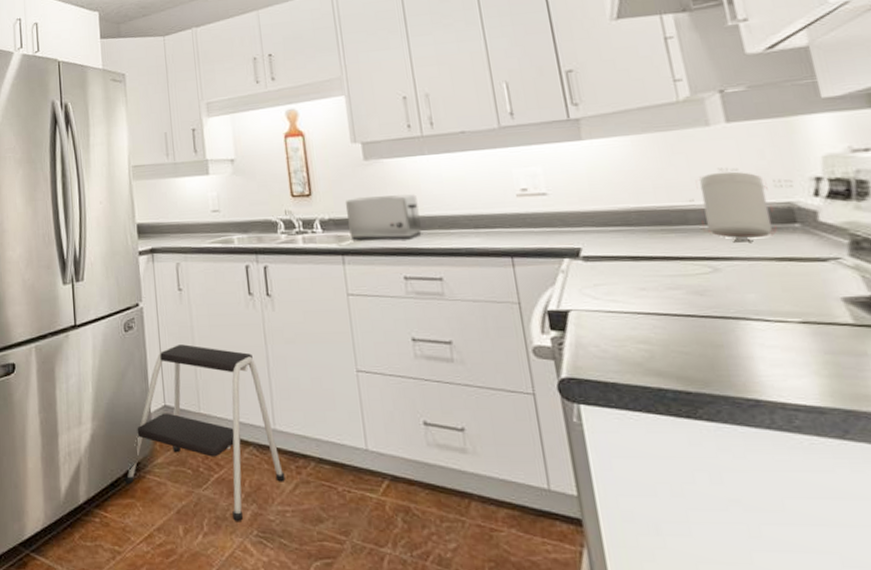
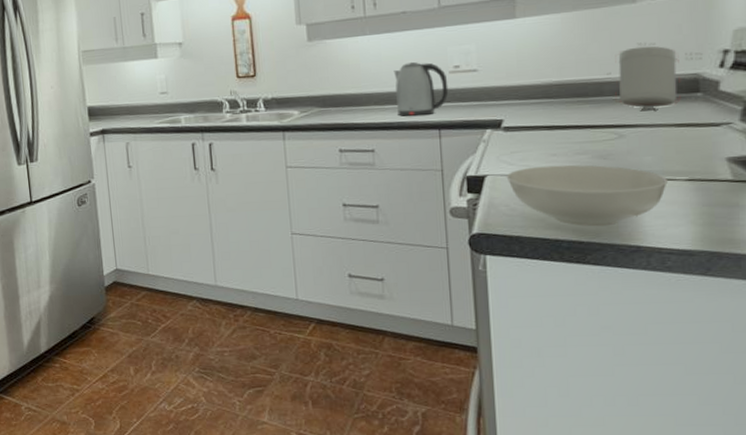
step stool: present [124,344,286,521] -> none [80,215,225,361]
toaster: present [345,194,422,241] -> none [287,73,358,118]
kettle: none [456,183,518,242] -> present [393,61,449,117]
bowl: none [591,300,779,375] -> present [506,164,668,227]

